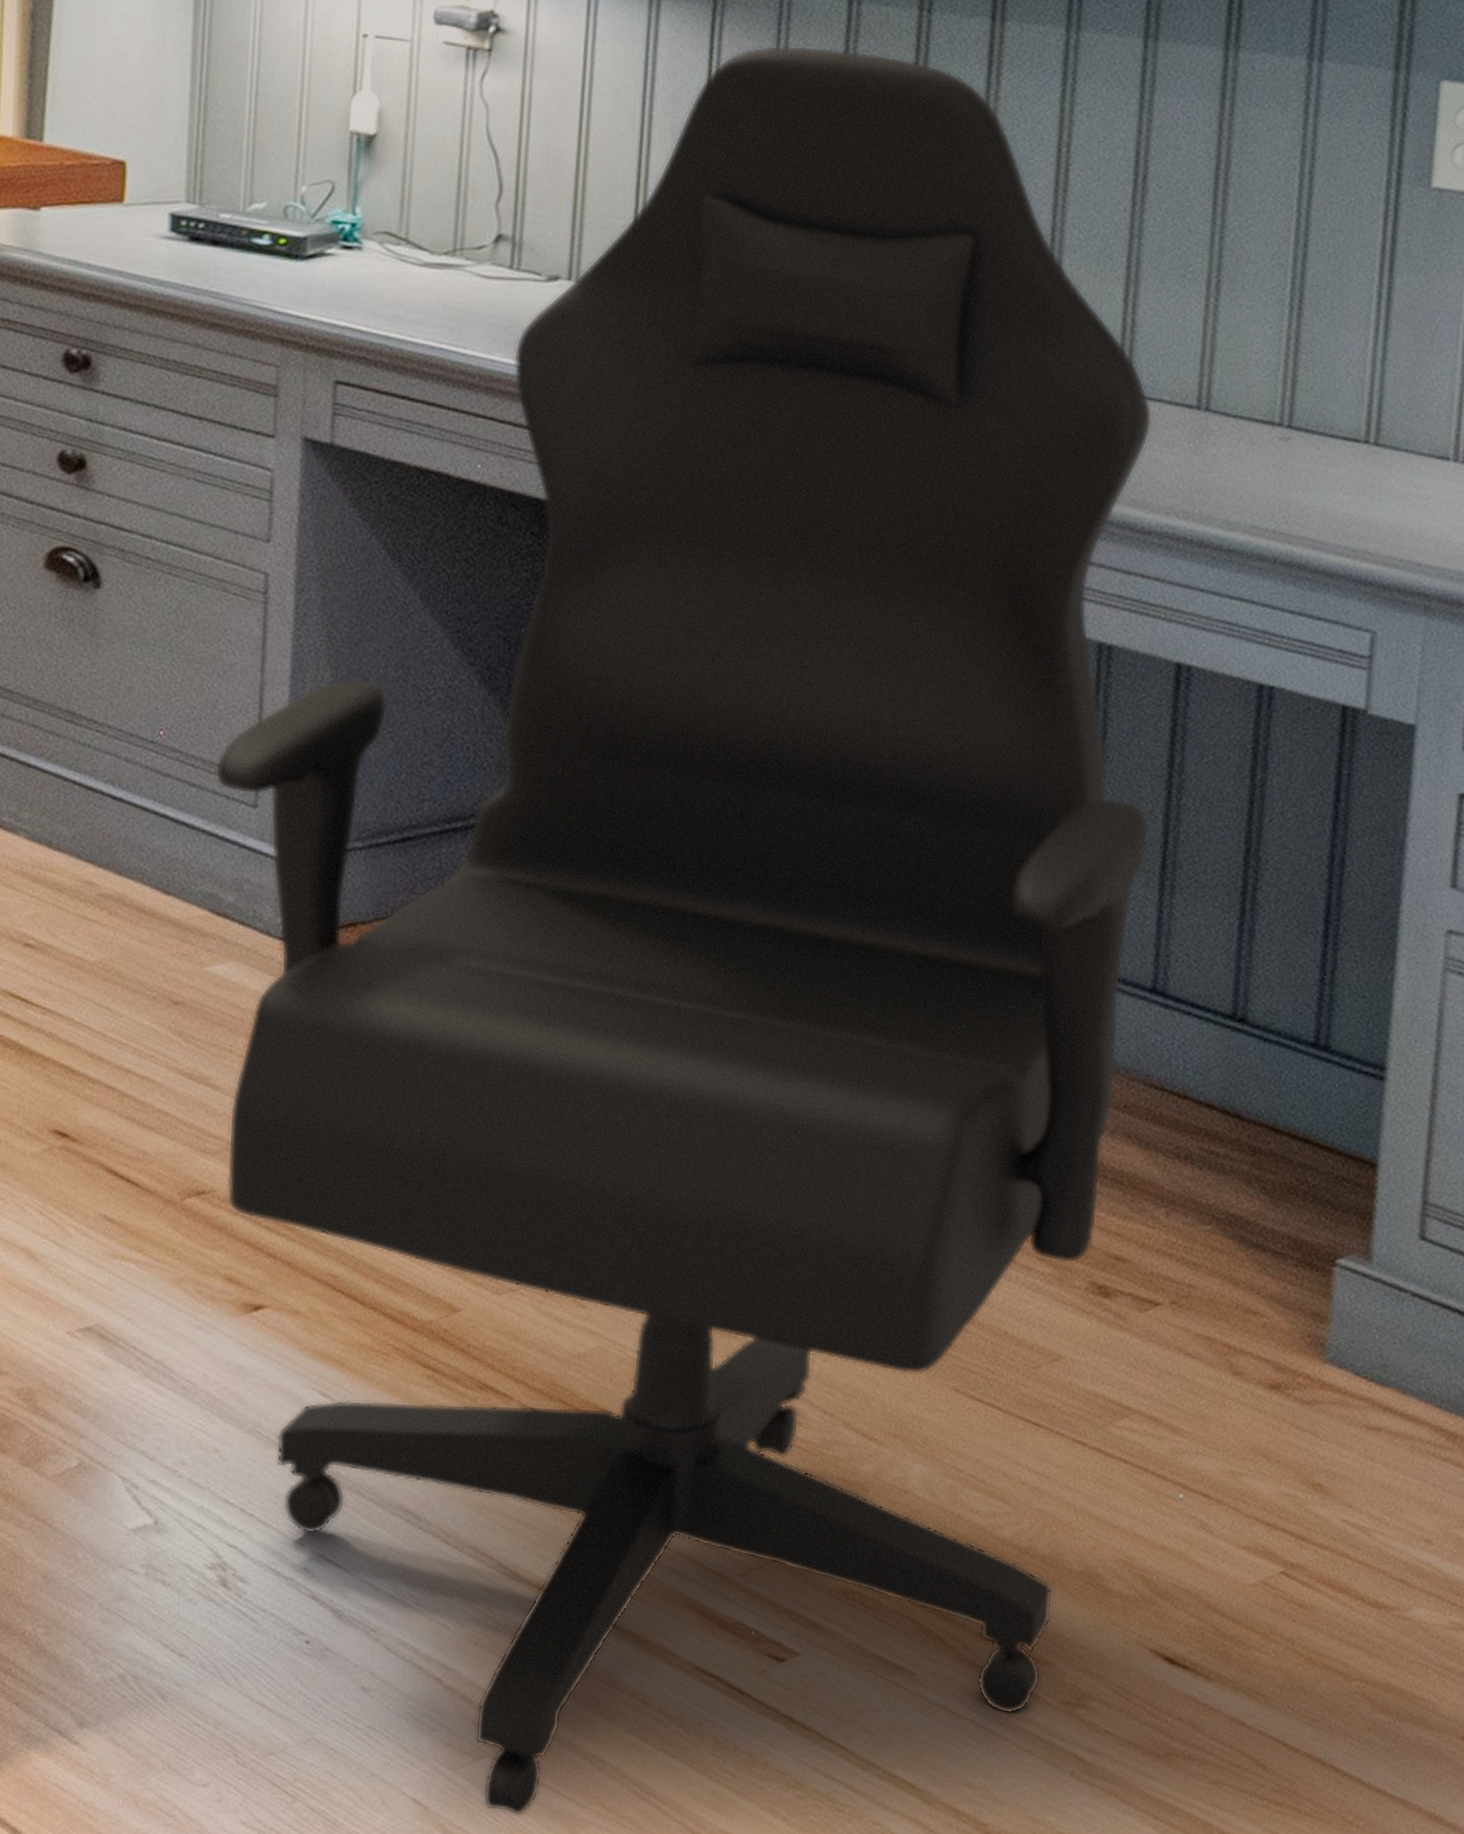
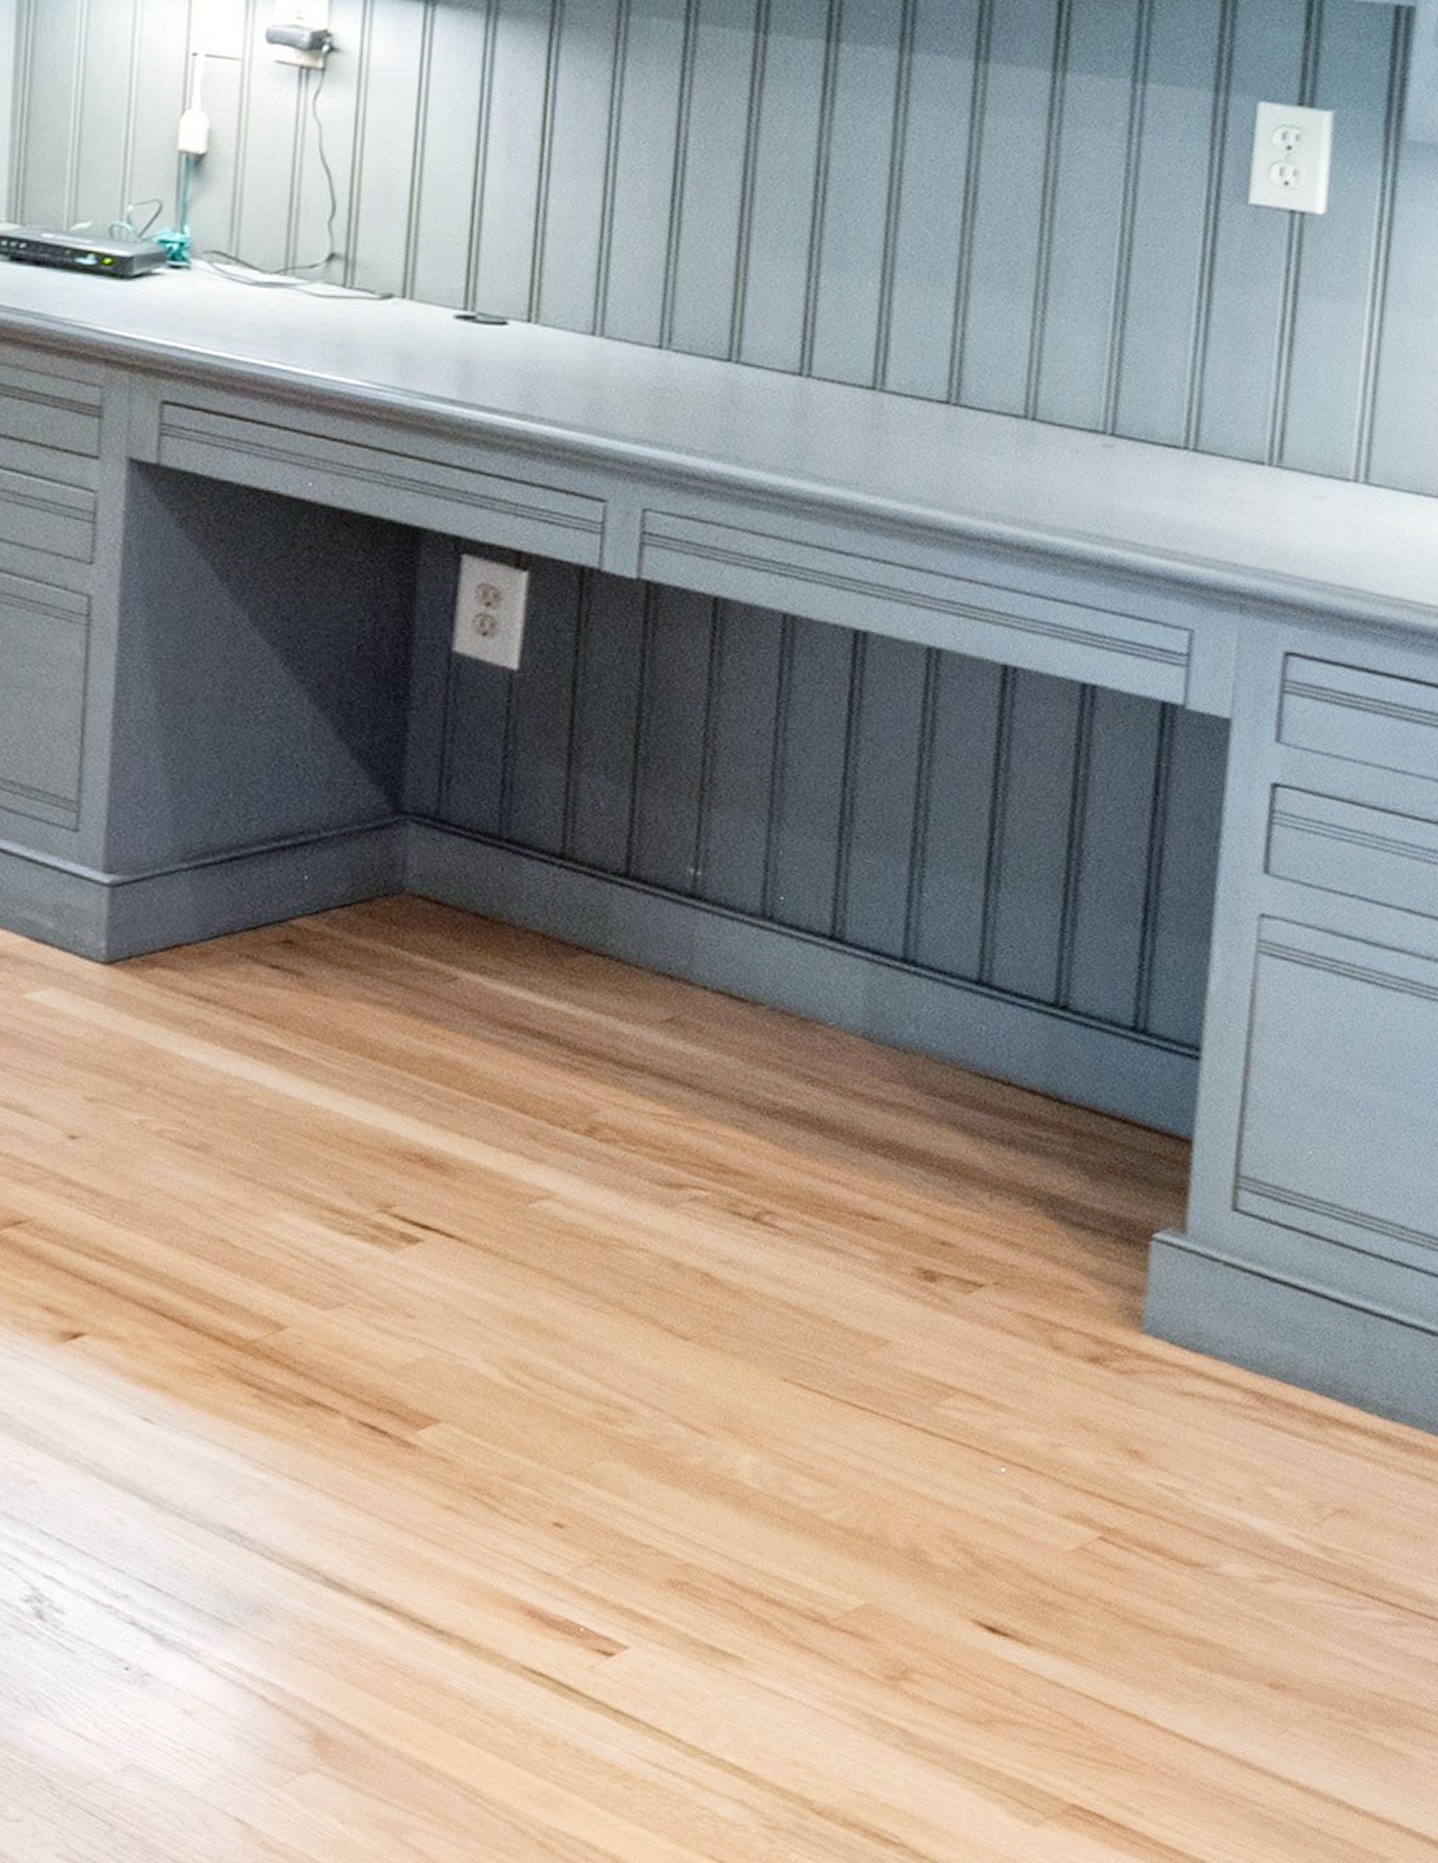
office chair: present [215,45,1153,1816] -> none [34,65,981,1828]

